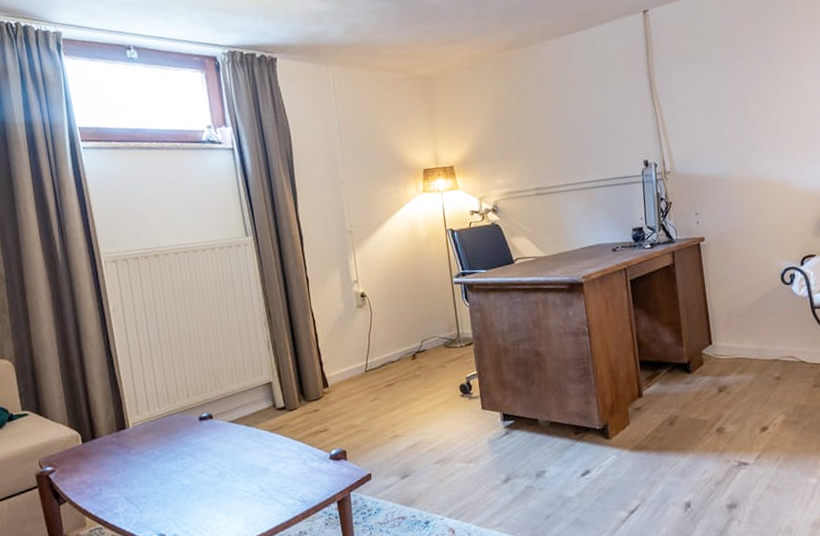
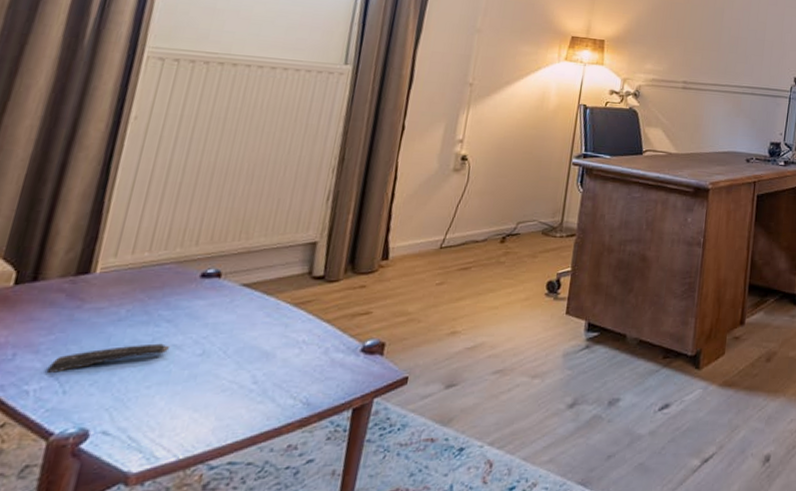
remote control: none [124,471,197,500] -> present [46,343,171,373]

